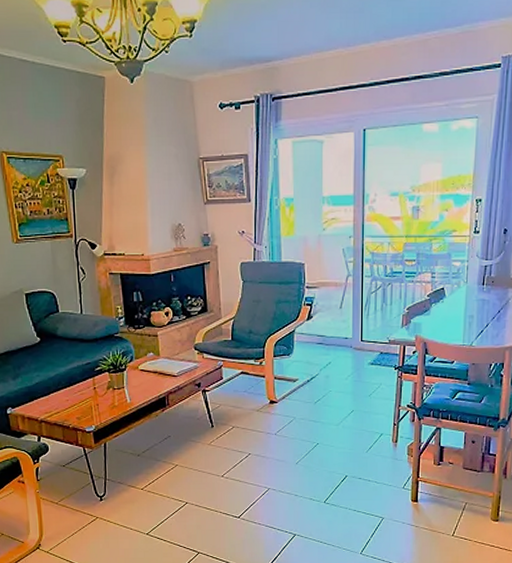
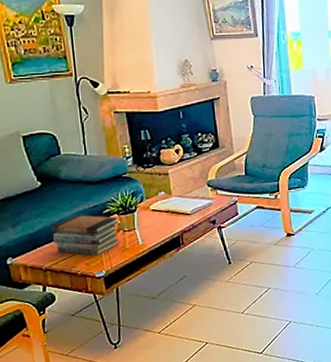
book stack: none [47,371,109,411] -> present [51,215,119,256]

